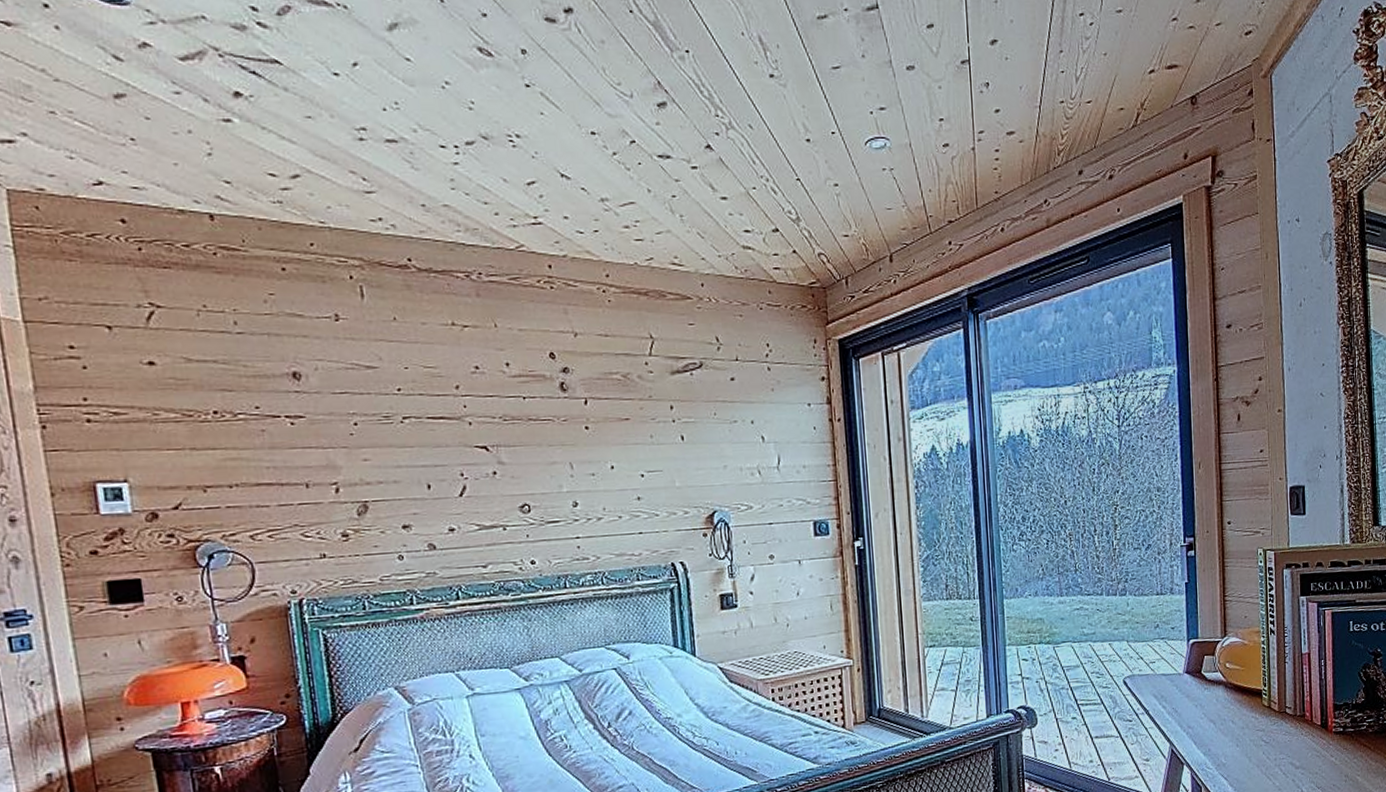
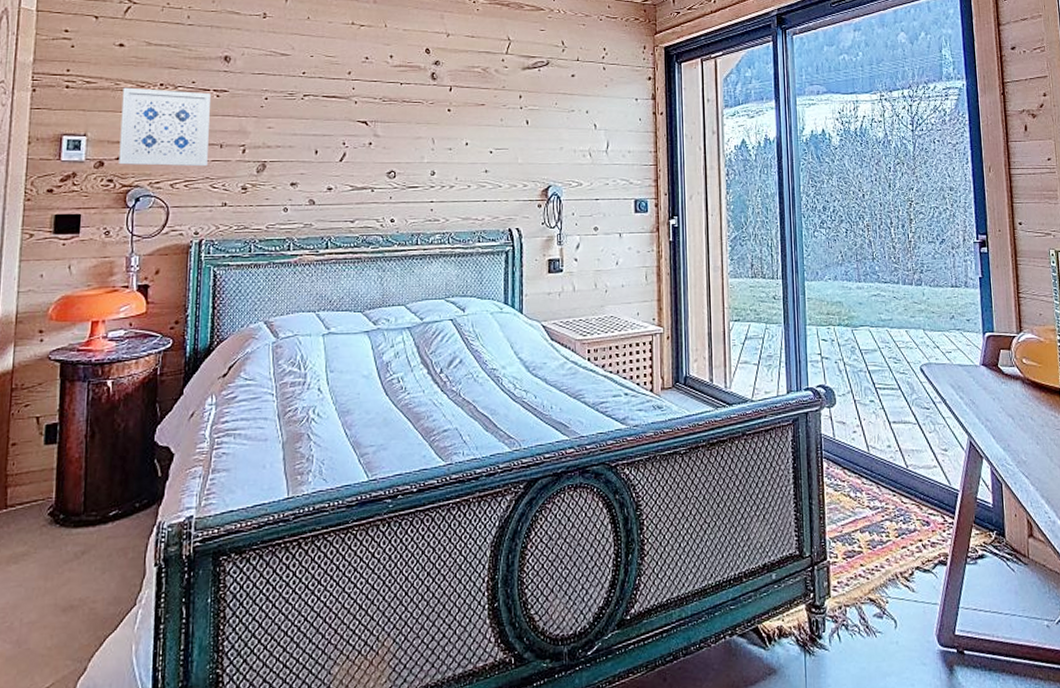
wall art: none [164,417,294,516] -> present [118,87,210,167]

